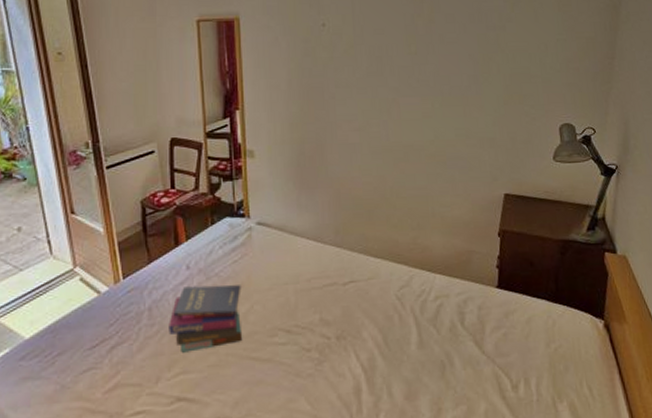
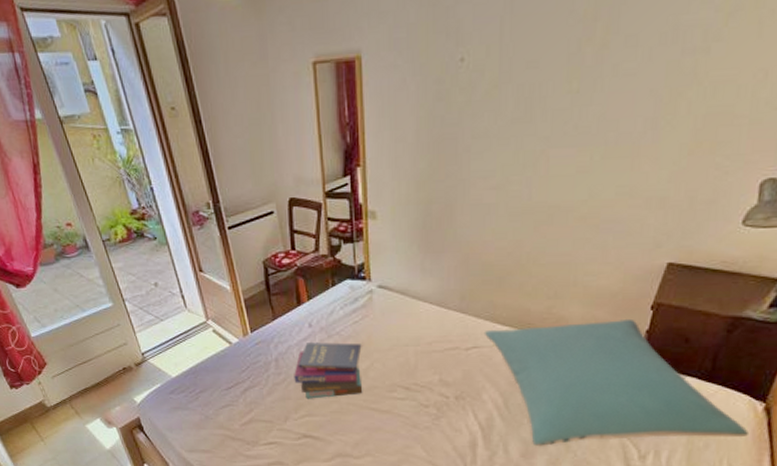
pillow: none [358,245,597,385] -> present [483,318,748,446]

